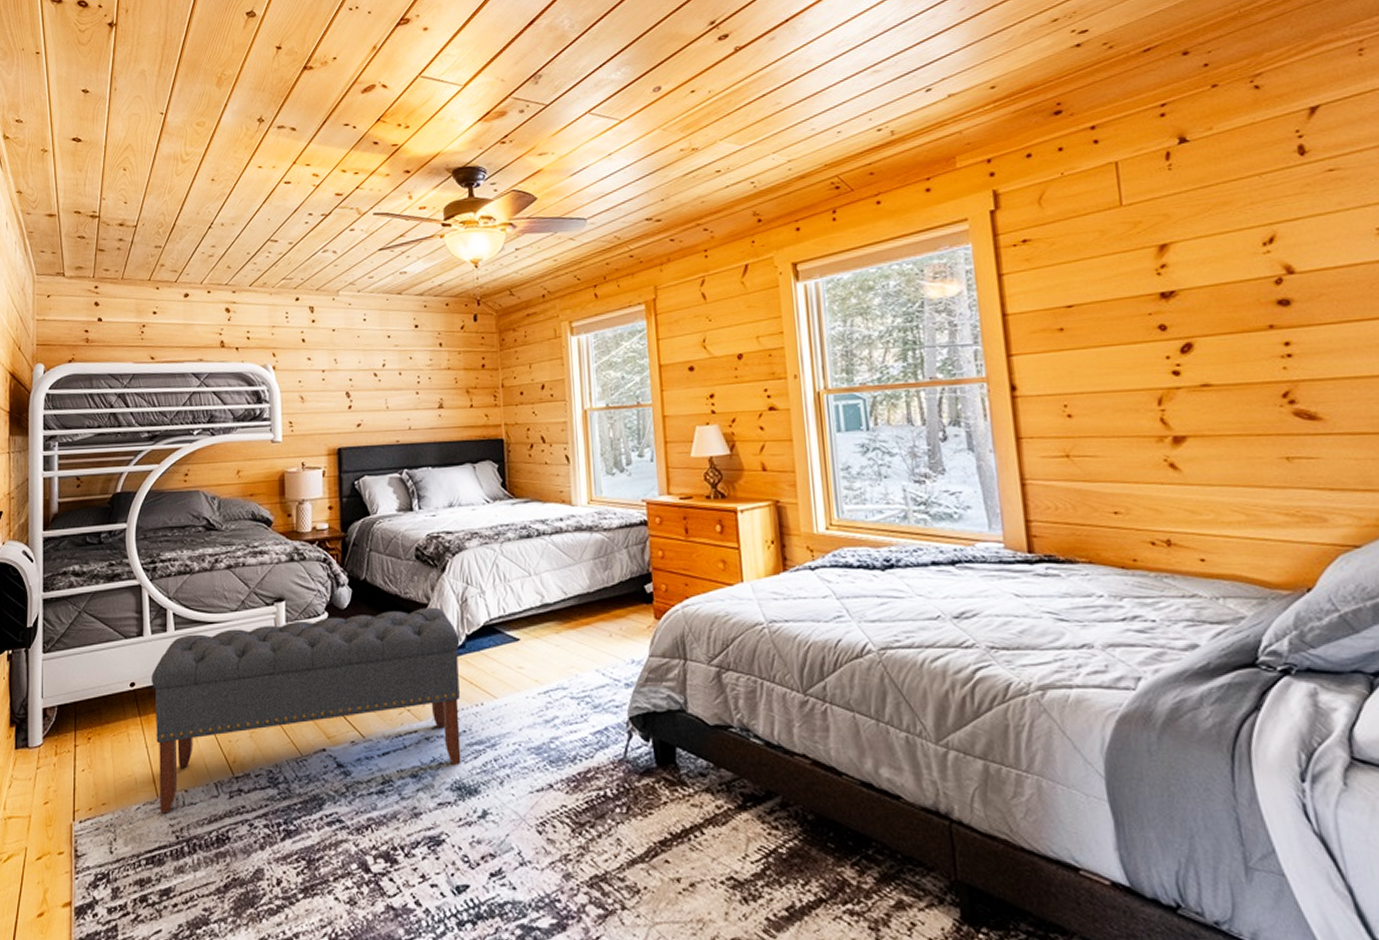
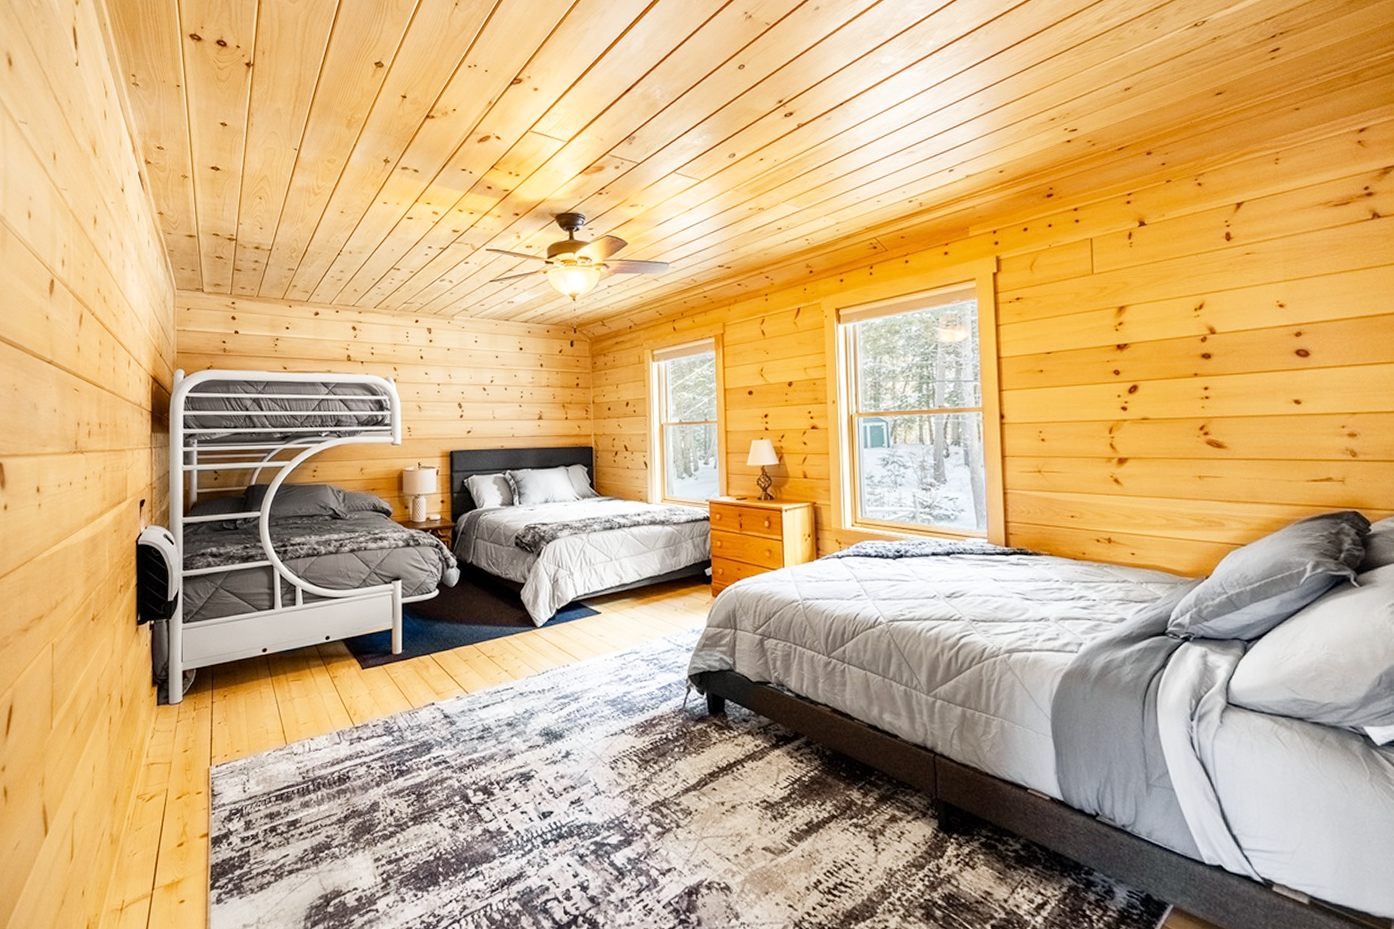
bench: present [151,607,461,814] -> none [282,586,551,758]

